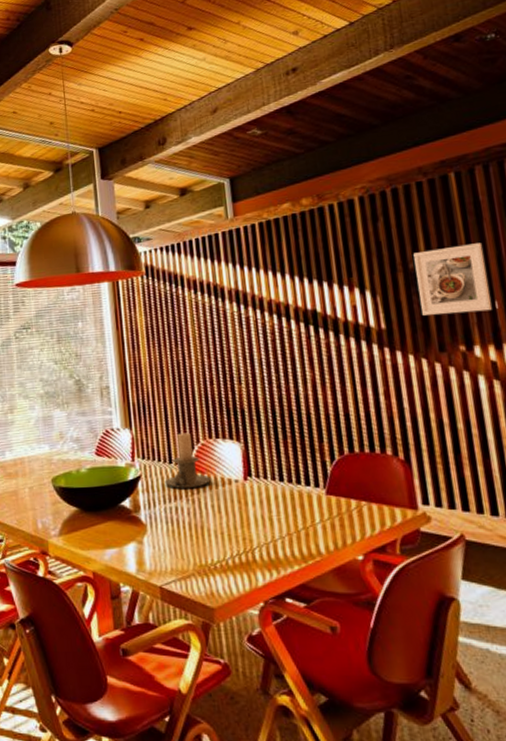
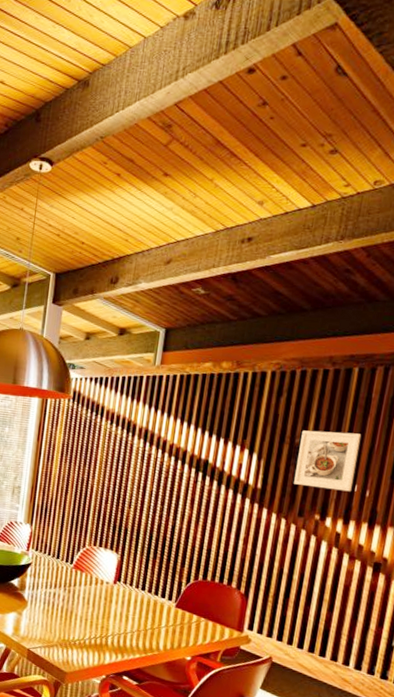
candle holder: present [164,432,212,489] -> none [50,536,88,582]

